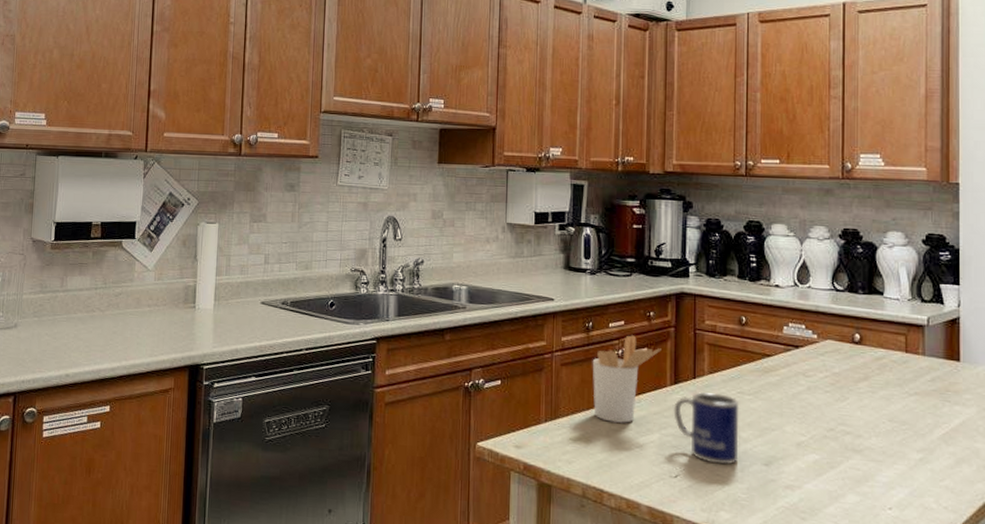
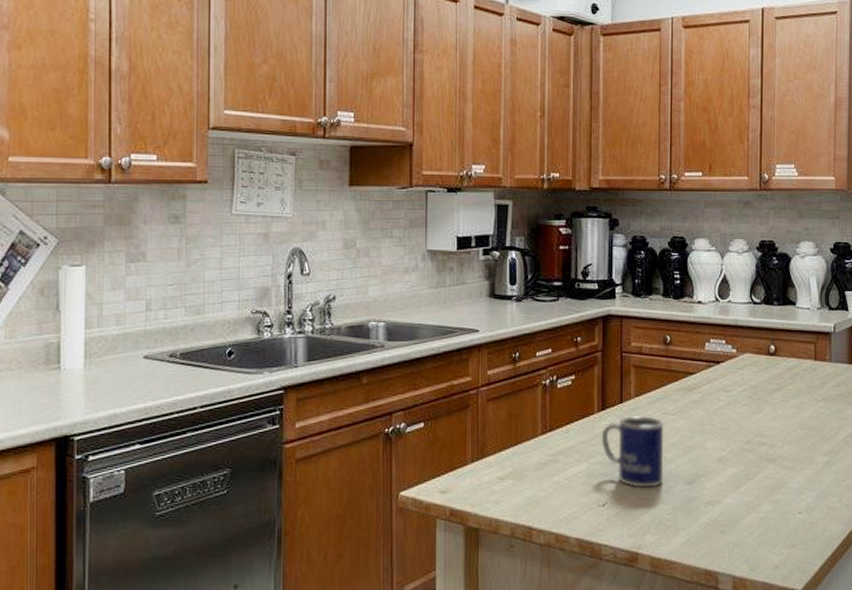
utensil holder: present [592,335,662,424] -> none [519,363,589,457]

